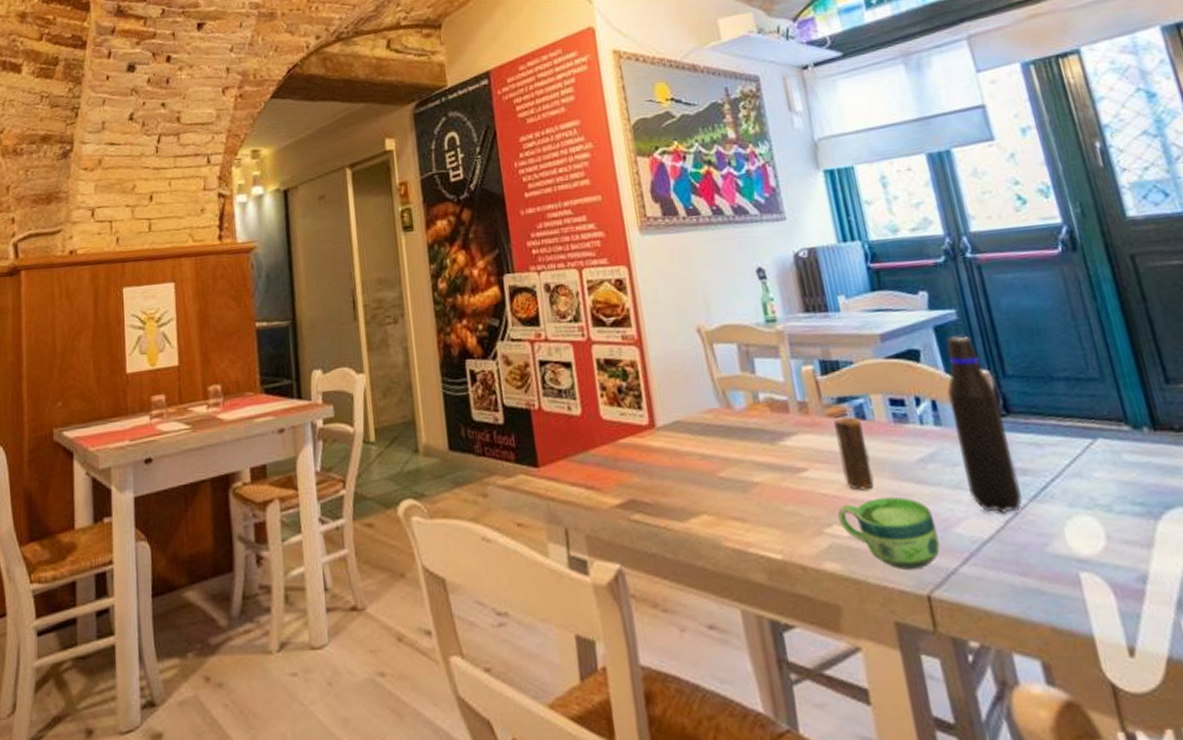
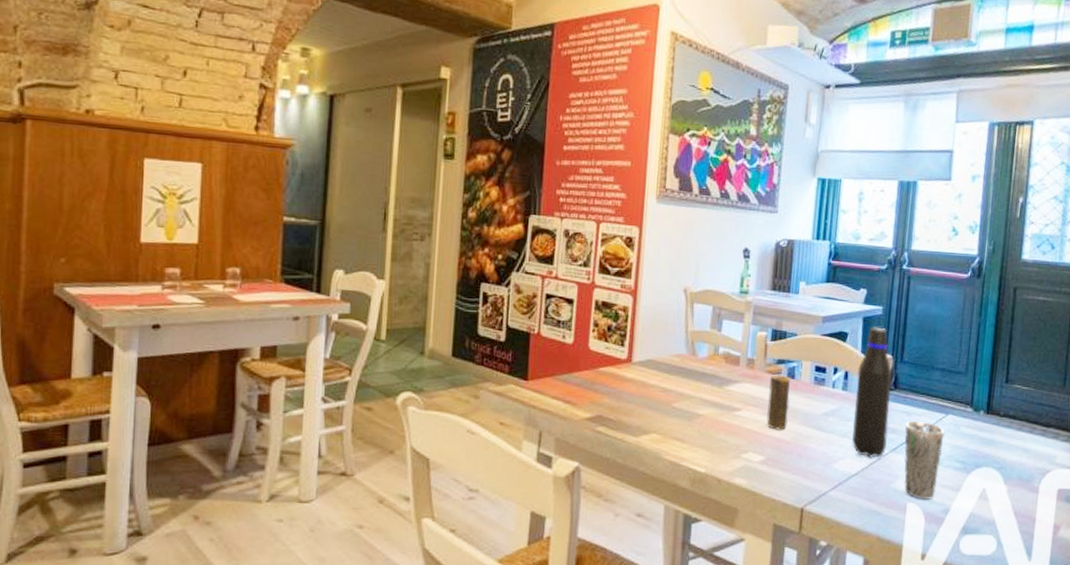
cup: present [838,496,940,570] -> none [754,436,822,489]
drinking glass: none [1039,453,1117,566] -> present [904,420,945,501]

